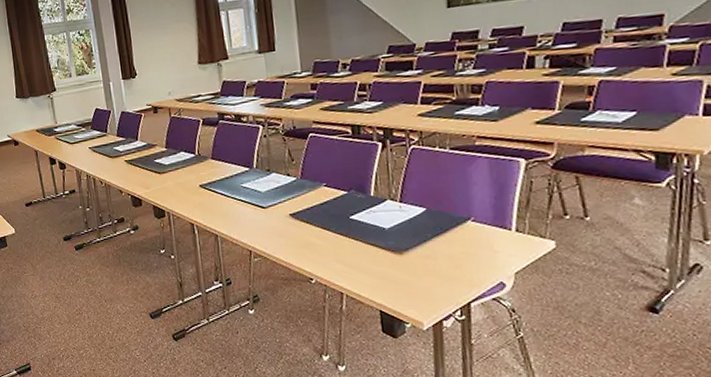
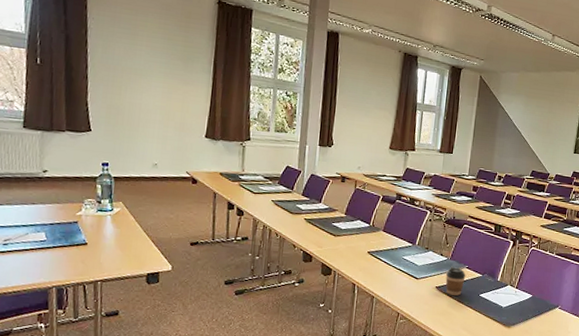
coffee cup: none [299,186,326,222] -> present [445,266,466,296]

